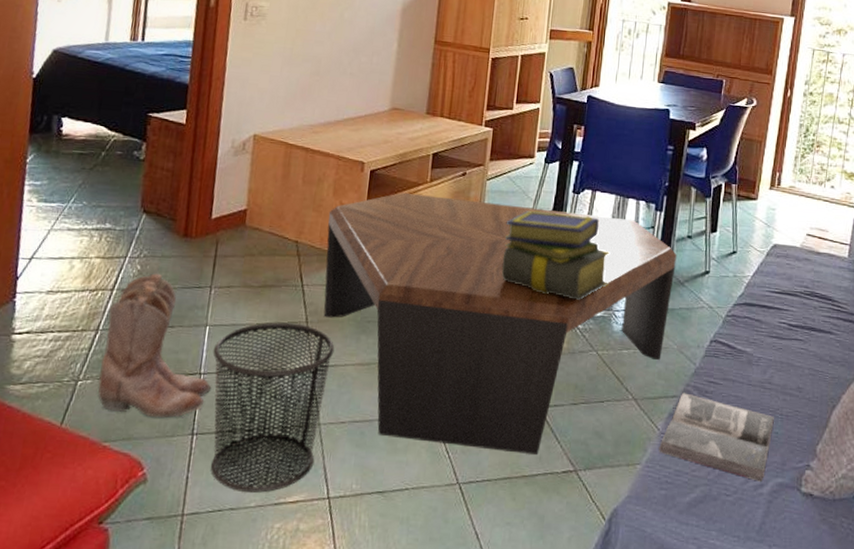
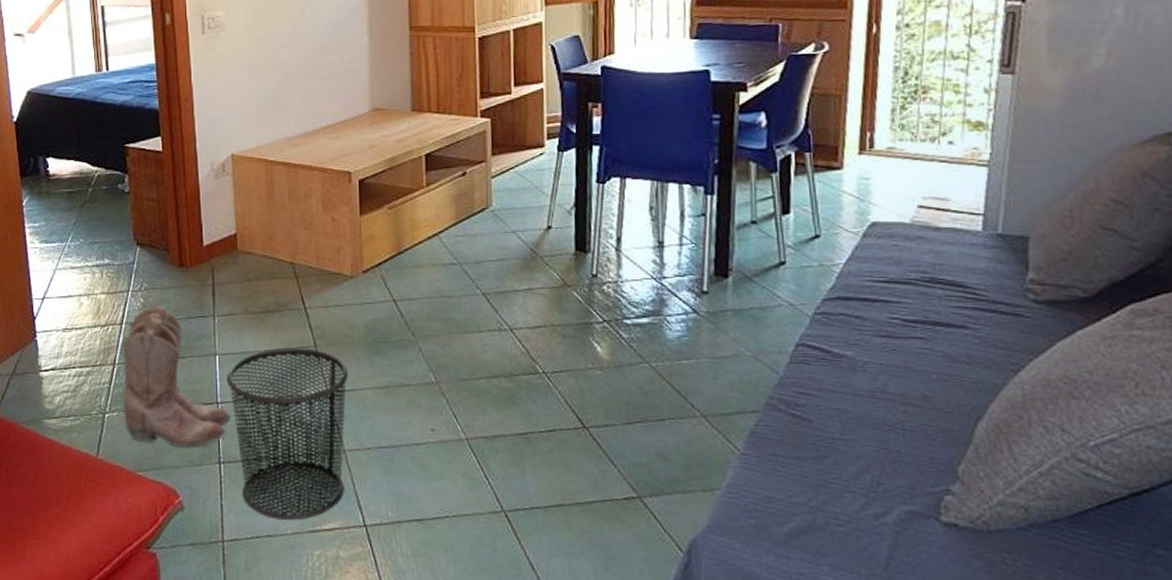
coffee table: present [323,192,677,455] -> none [321,200,740,480]
stack of books: present [501,211,611,300] -> none [520,207,654,306]
magazine: present [659,392,774,482] -> none [741,407,894,509]

